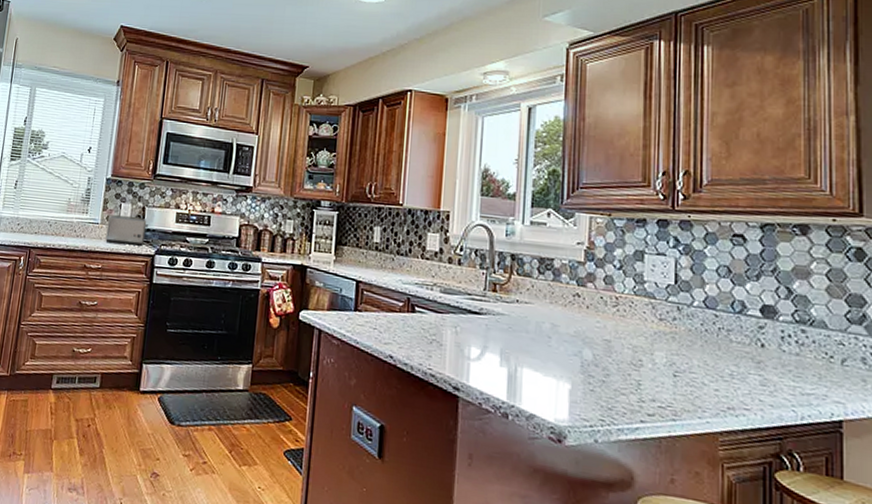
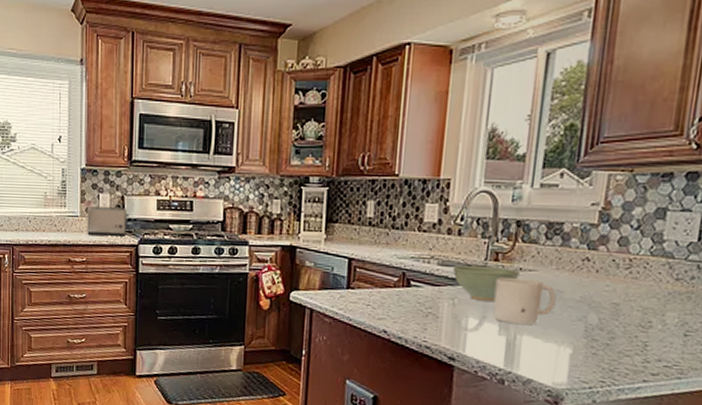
bowl: none [454,294,518,333] -> present [452,265,521,302]
mug: none [493,308,552,358] -> present [493,278,556,326]

